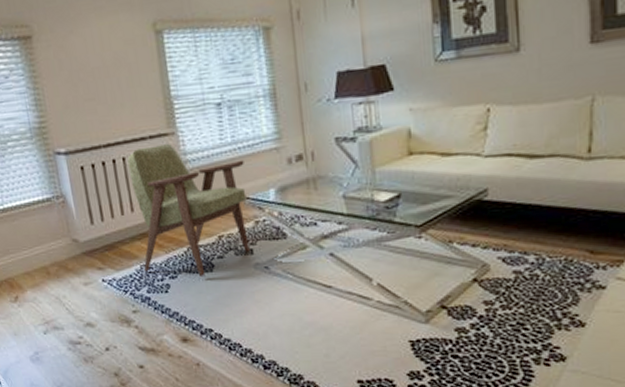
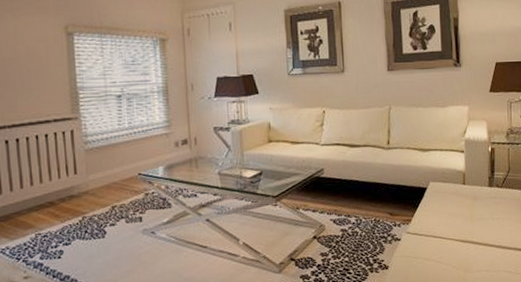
armchair: present [127,144,250,278] -> none [30,127,139,243]

